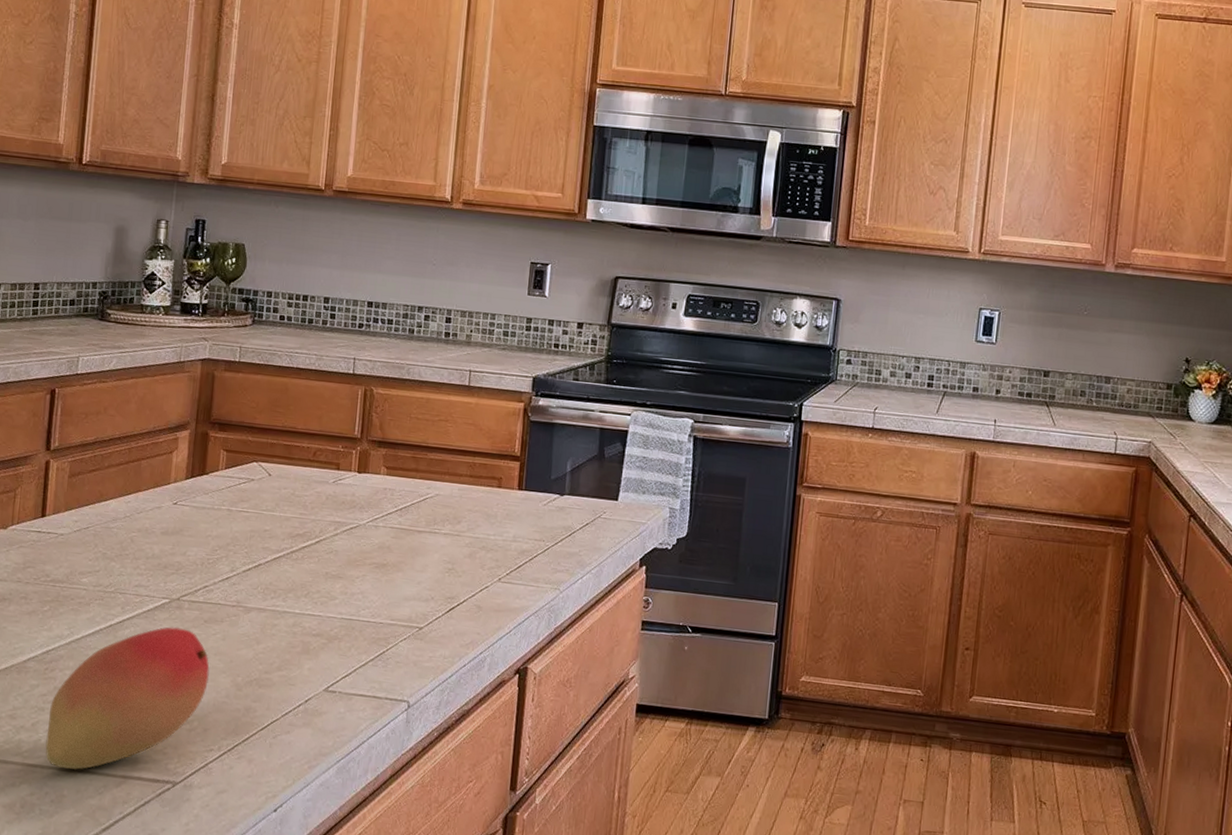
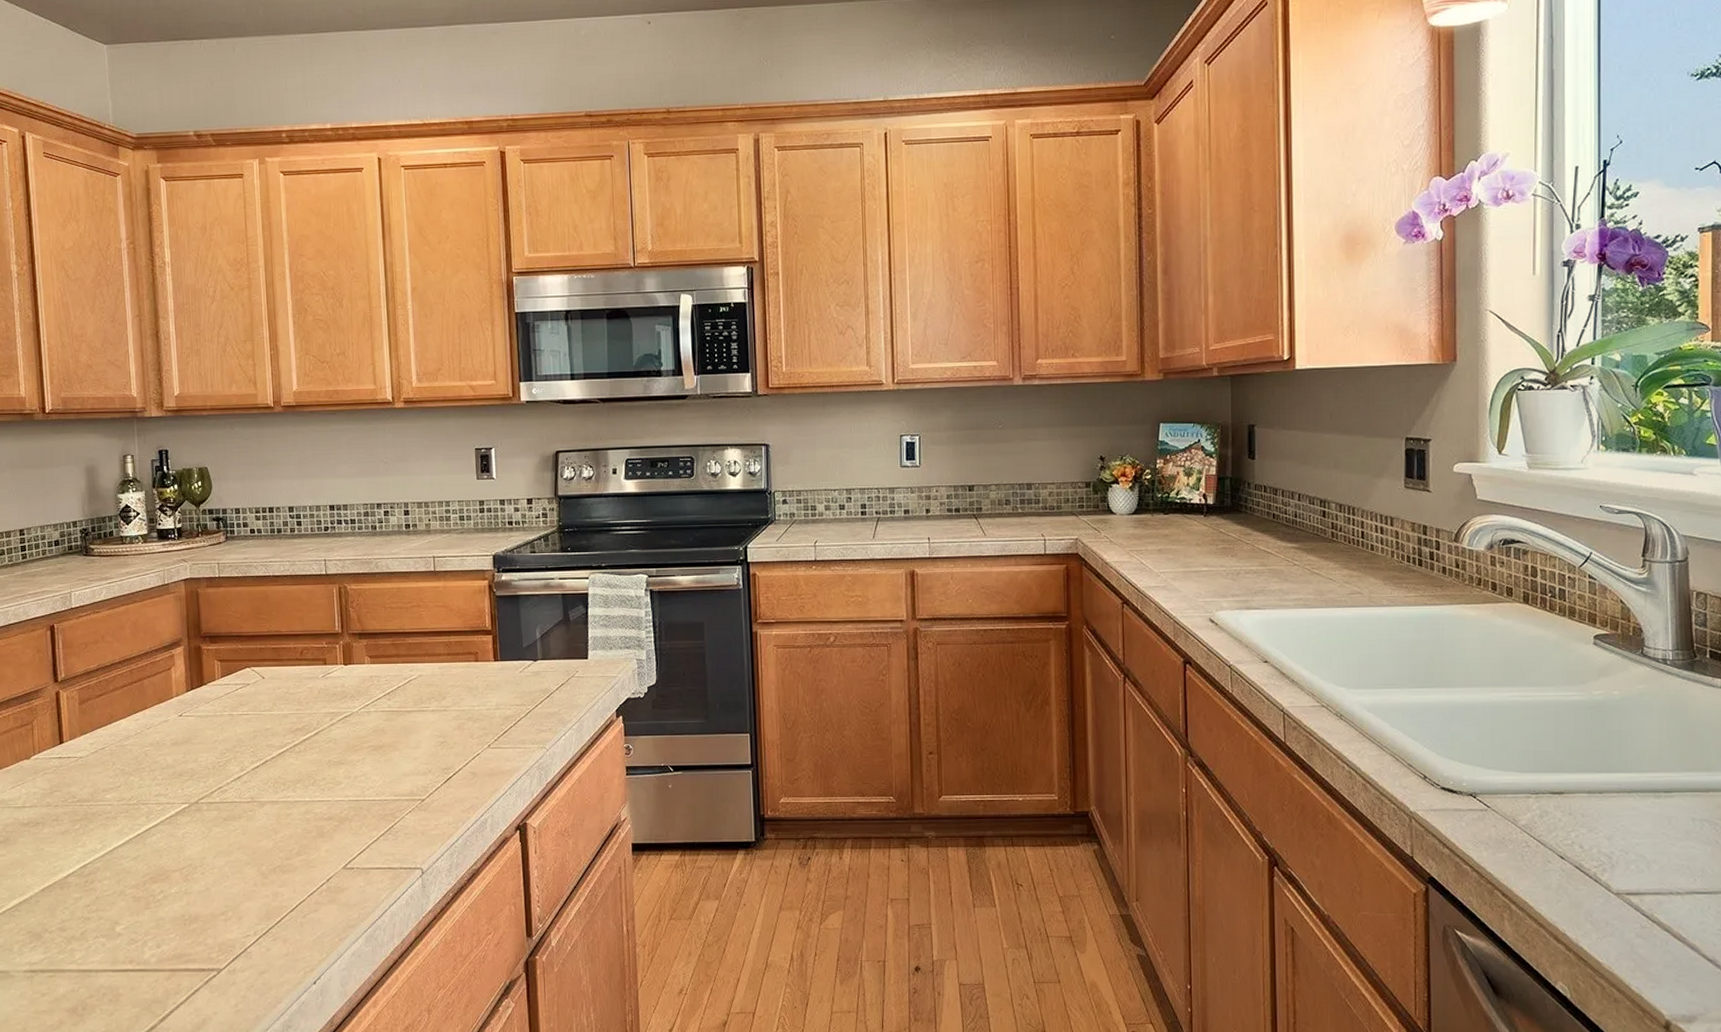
fruit: present [45,627,210,771] -> none [95,829,236,970]

